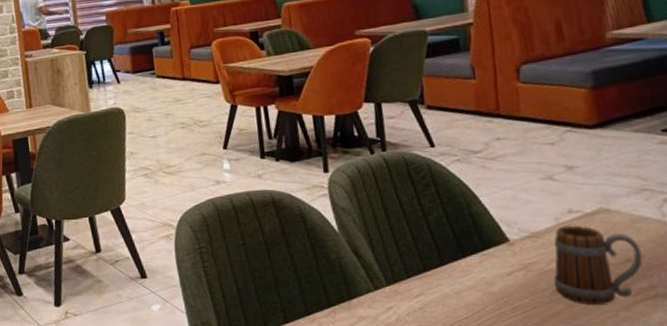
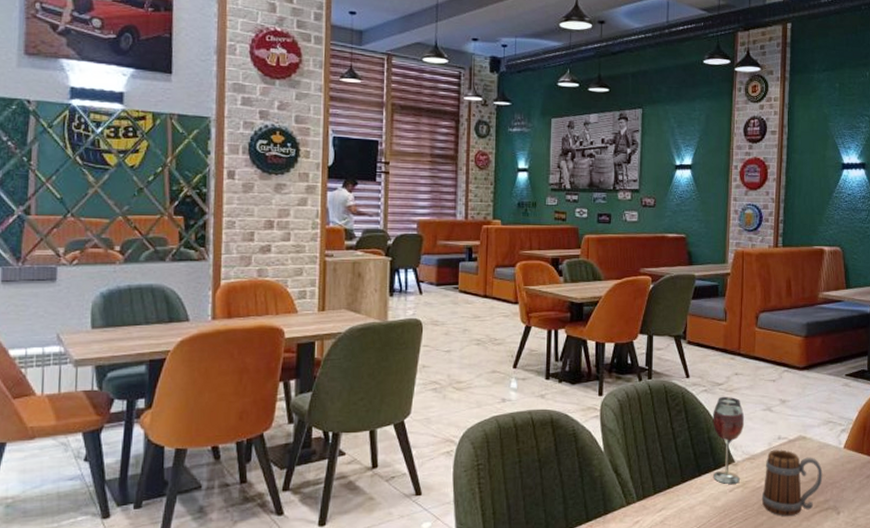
wineglass: none [471,166,520,266] -> present [713,397,745,484]

